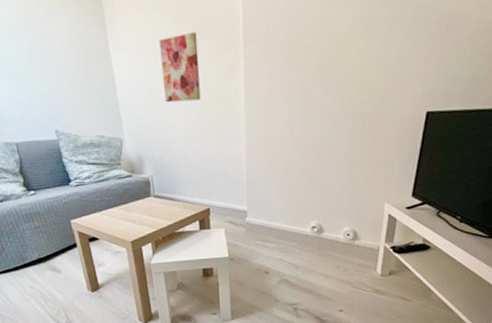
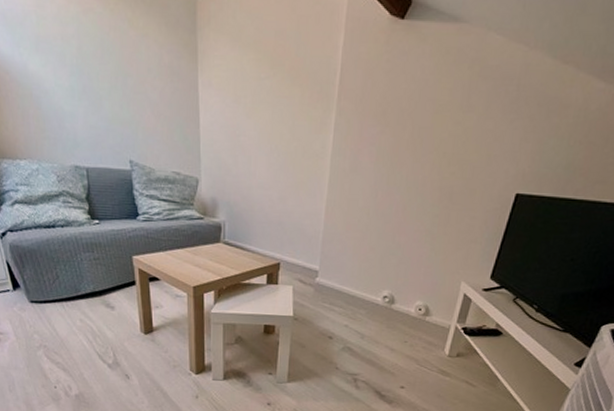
wall art: present [159,31,201,103] -> none [249,78,291,150]

